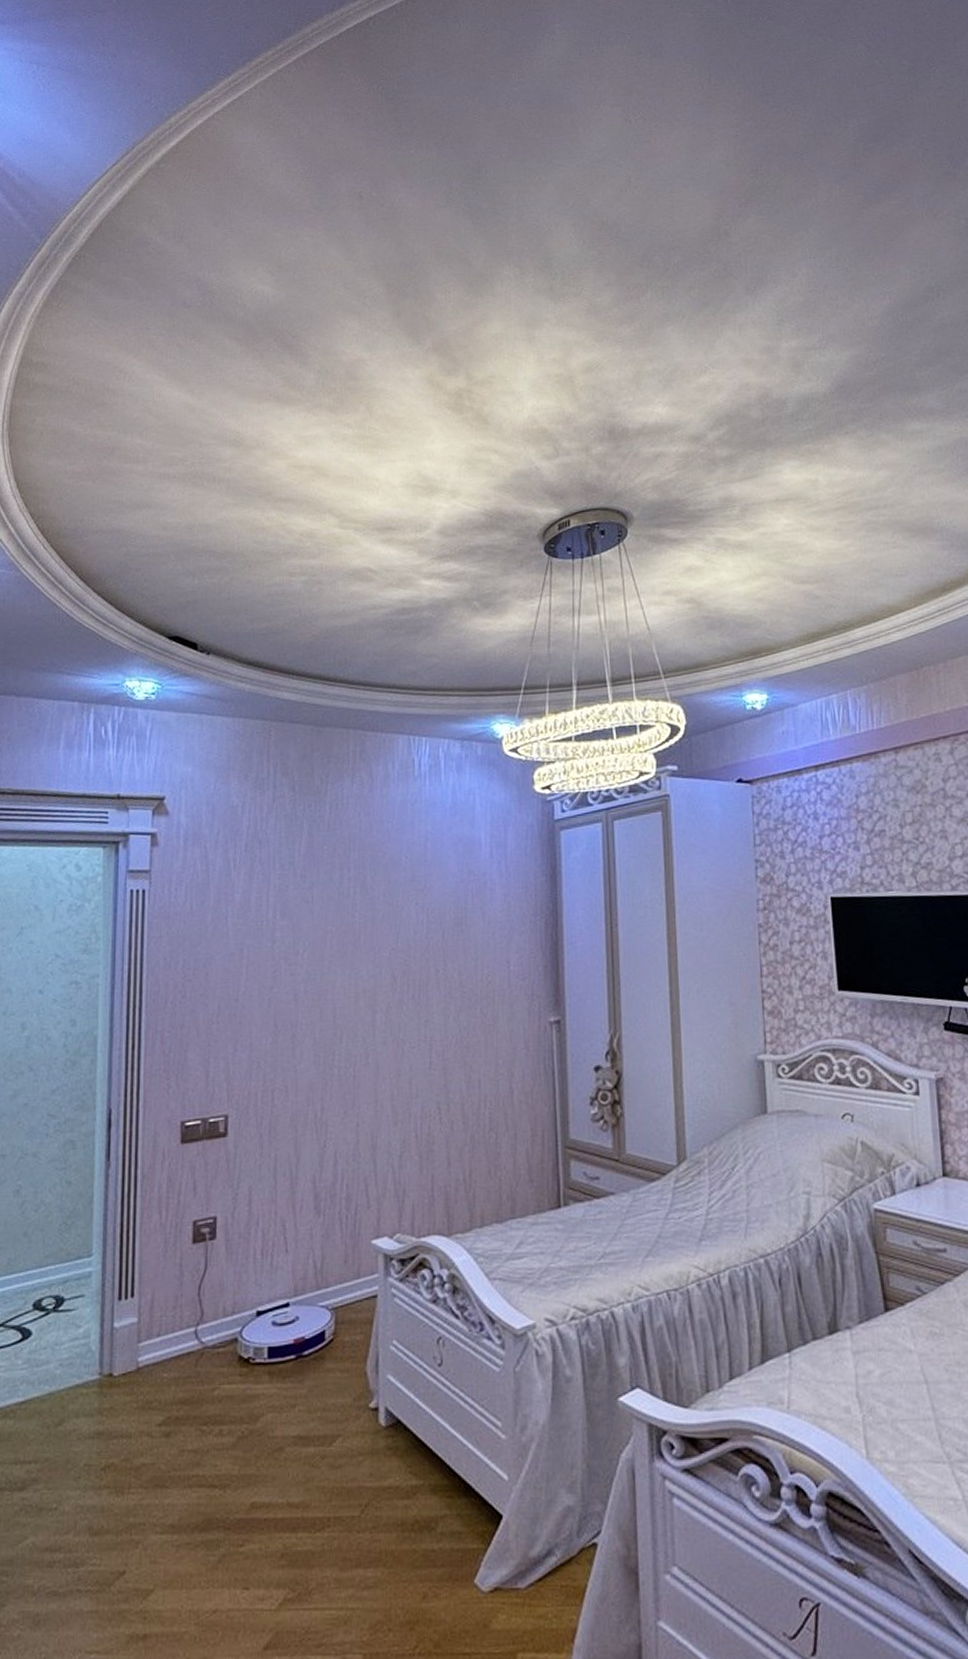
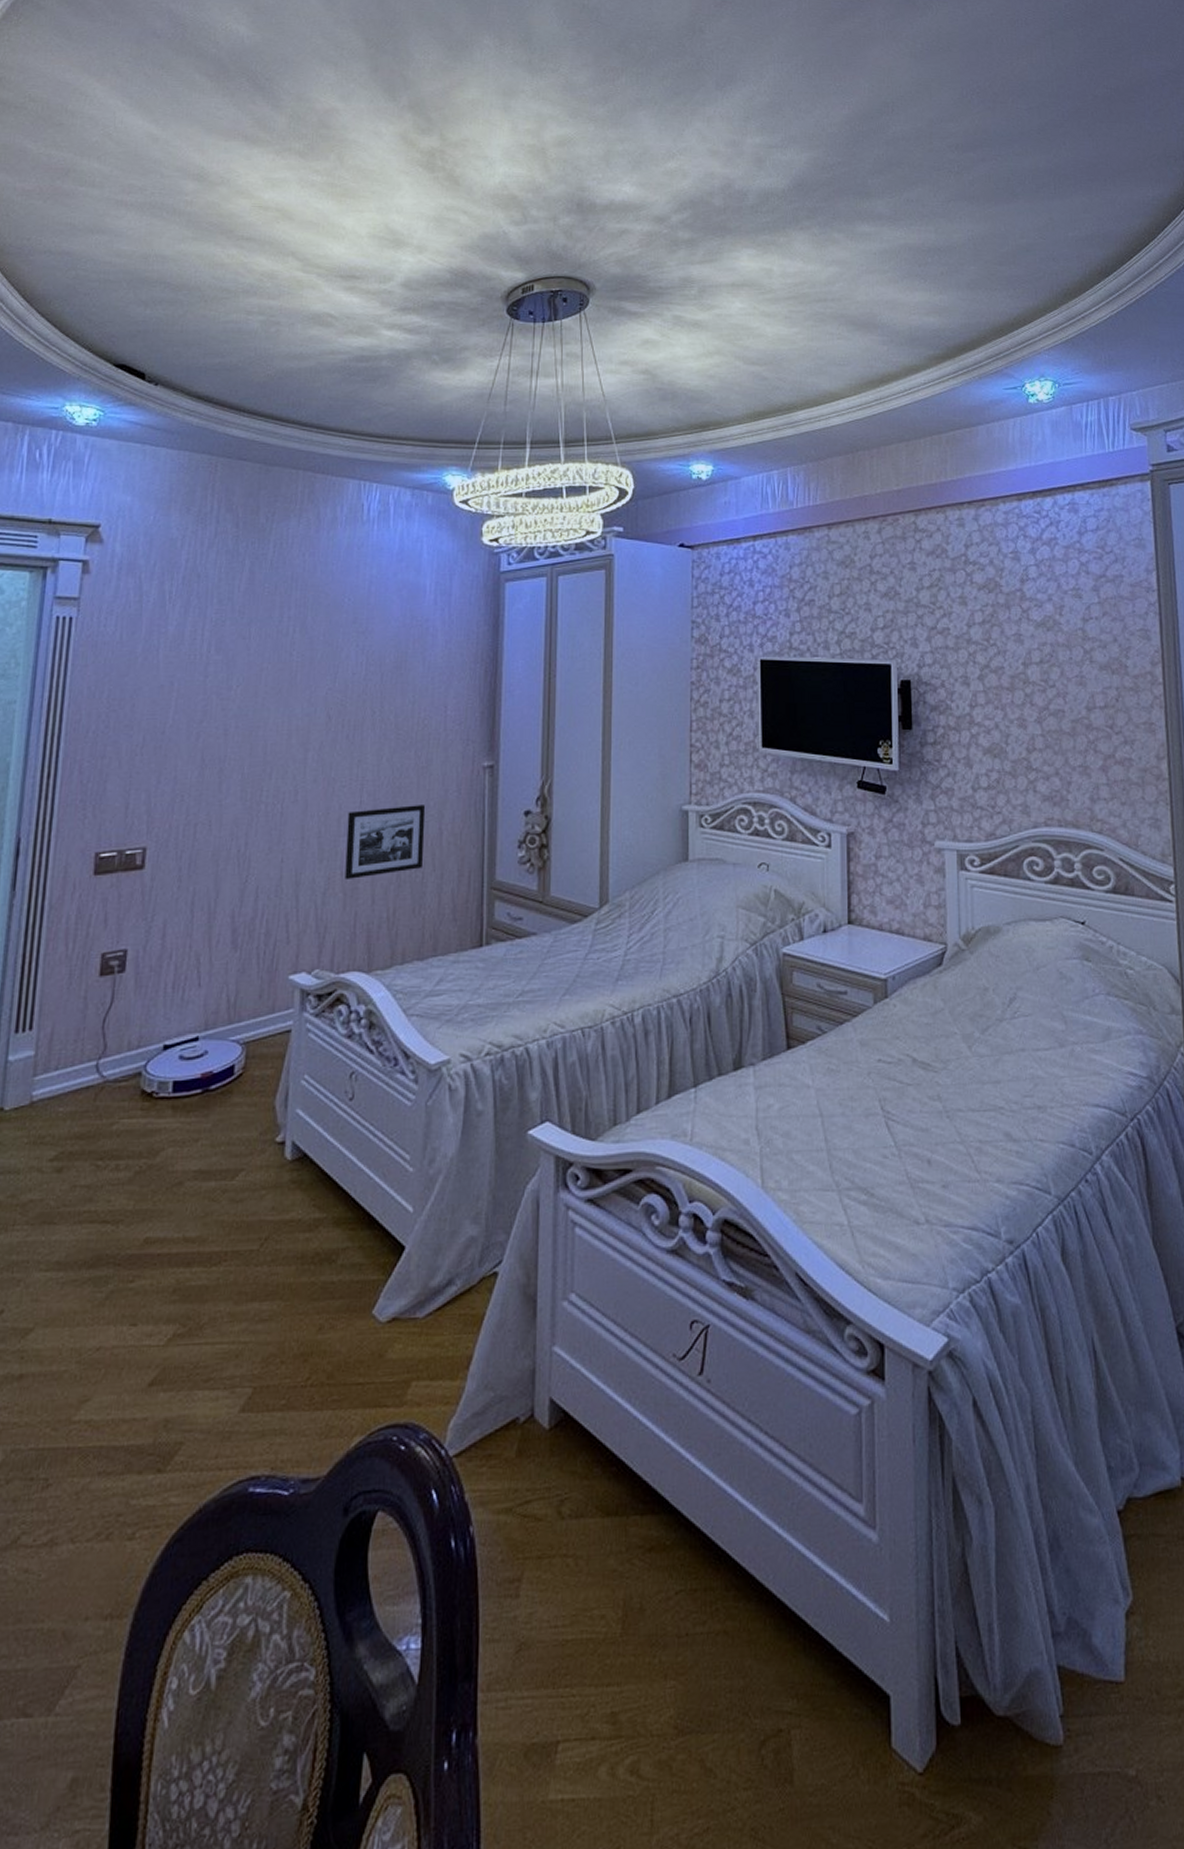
picture frame: none [418,1064,496,1142] -> present [345,805,426,879]

